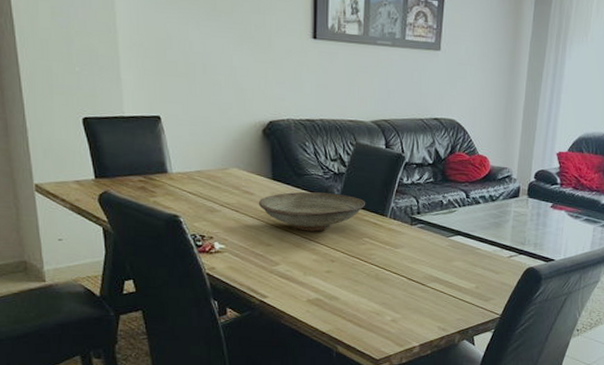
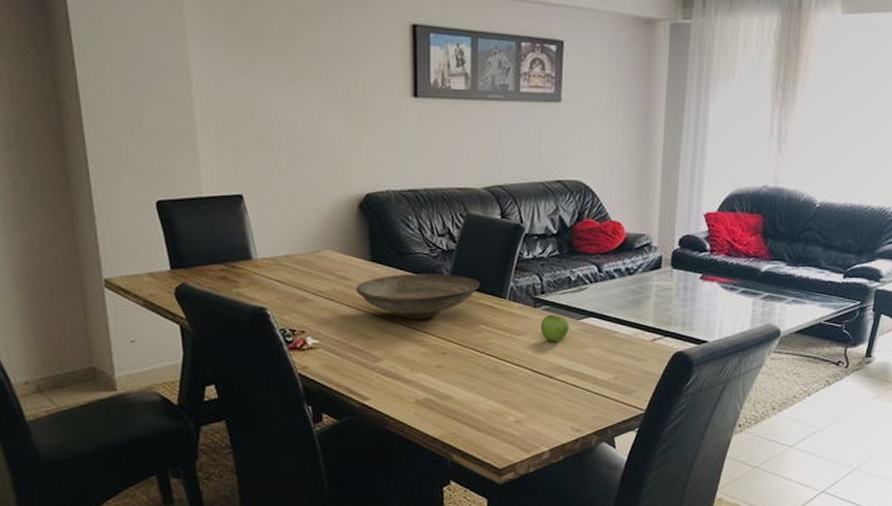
fruit: none [415,232,440,255] -> present [540,314,569,342]

